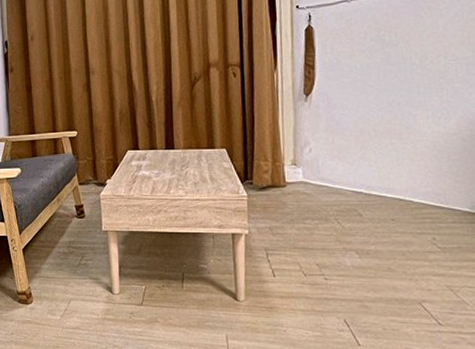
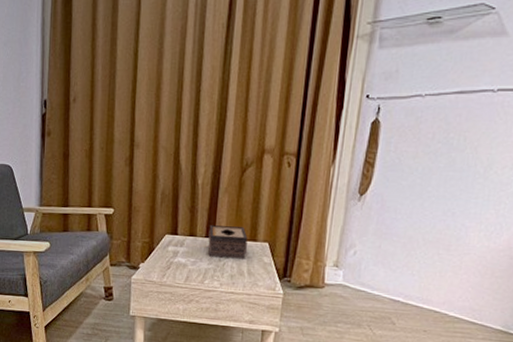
tissue box: none [168,136,207,167] -> present [208,225,248,259]

